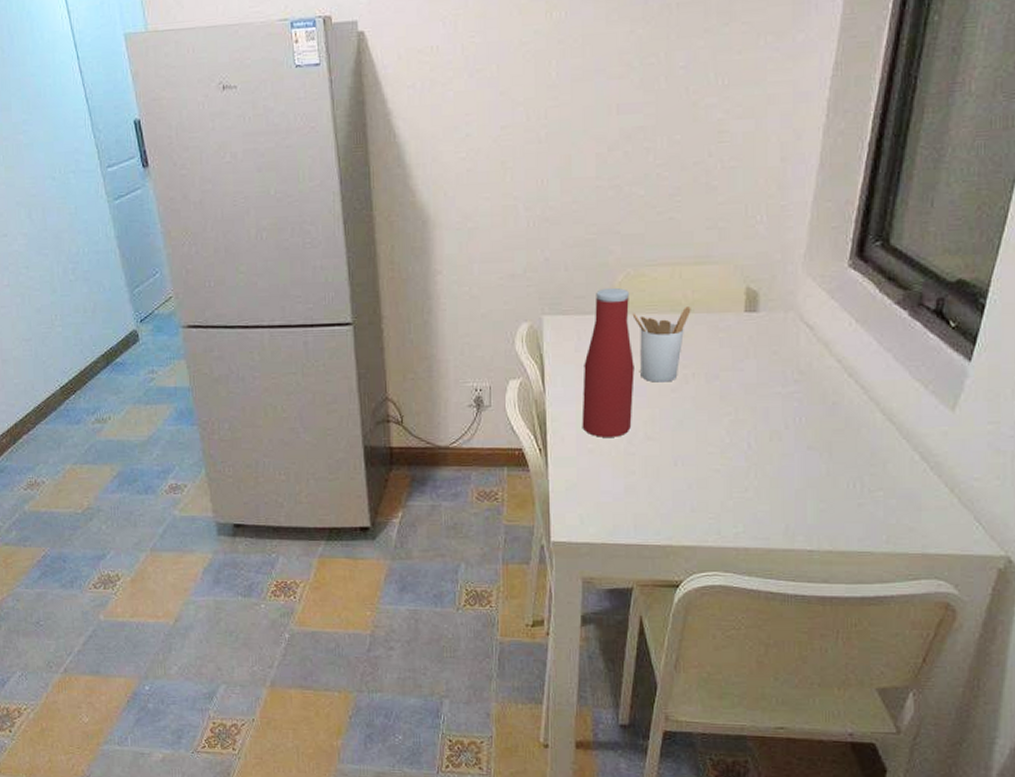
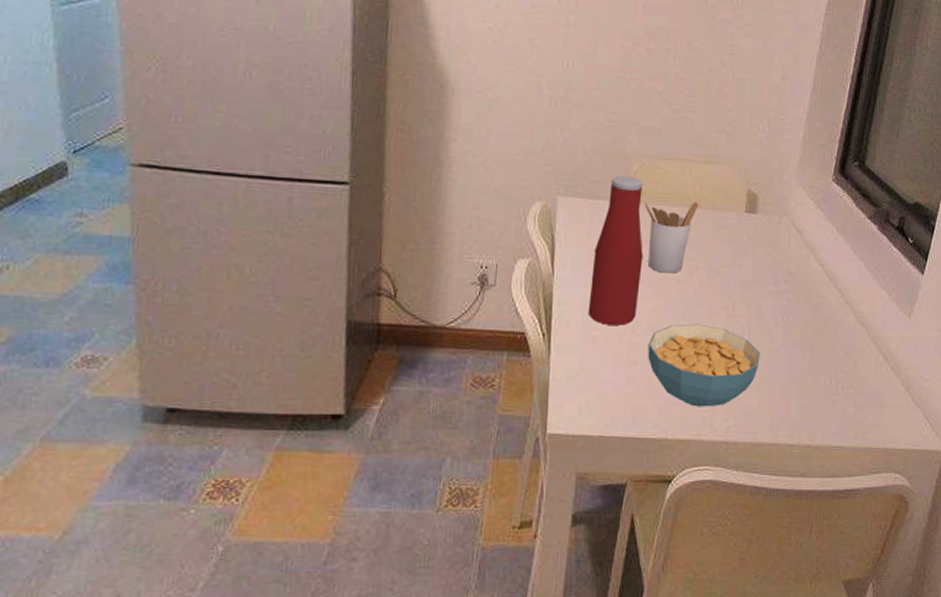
cereal bowl: none [646,431,770,514] -> present [648,323,760,407]

